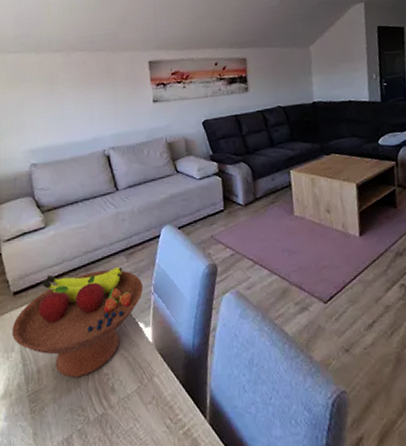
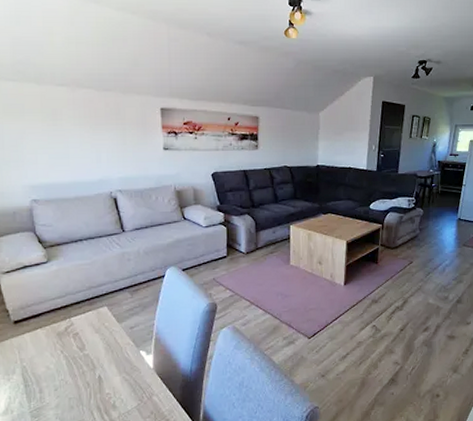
fruit bowl: present [12,267,143,378] -> none [13,302,146,397]

